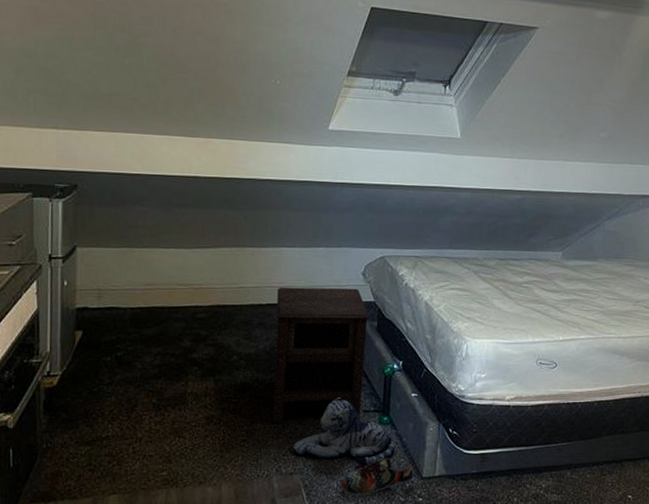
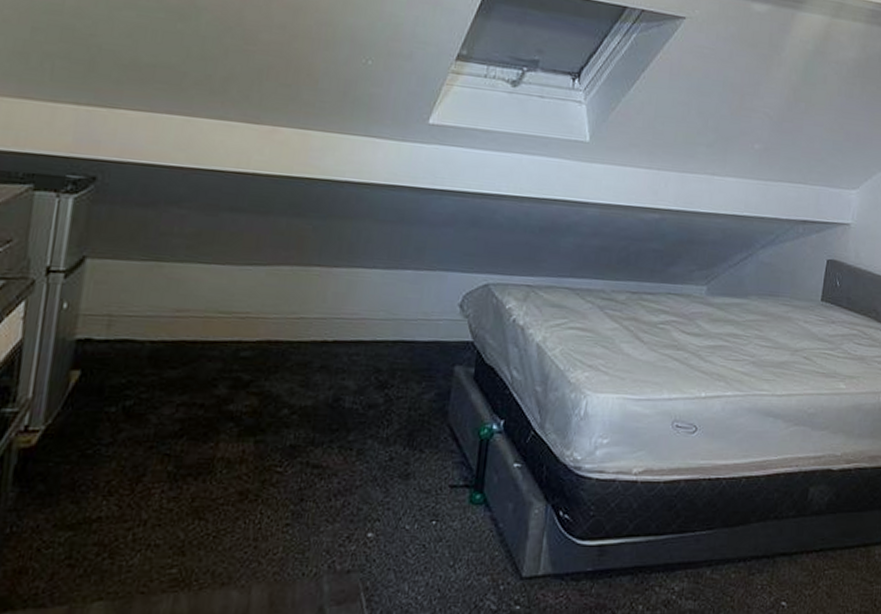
nightstand: present [272,287,370,423] -> none [328,319,466,501]
plush toy: present [293,397,395,466] -> none [353,467,489,561]
shoe: present [341,458,414,496] -> none [414,550,511,604]

